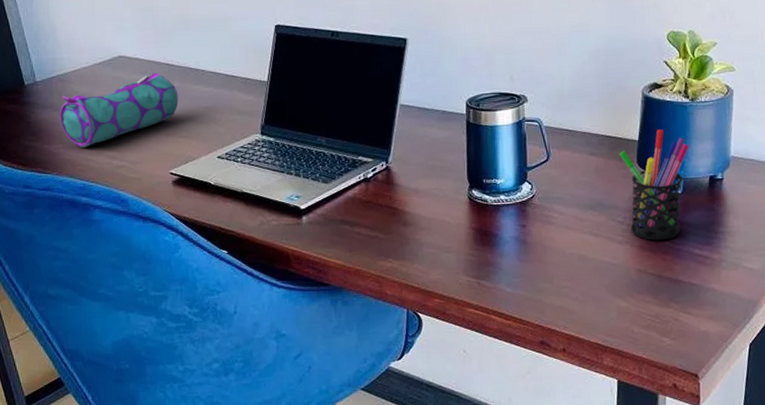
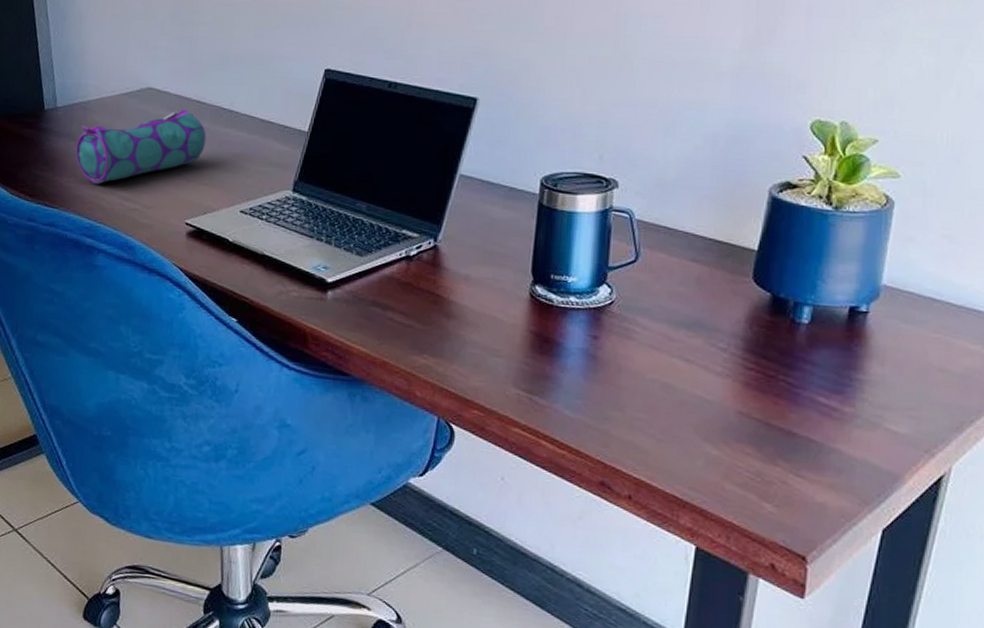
pen holder: present [619,129,690,240] -> none [730,240,826,379]

